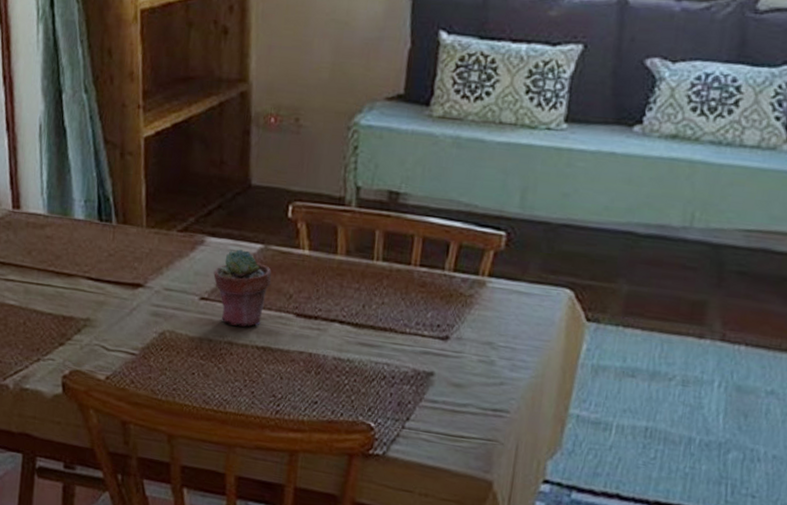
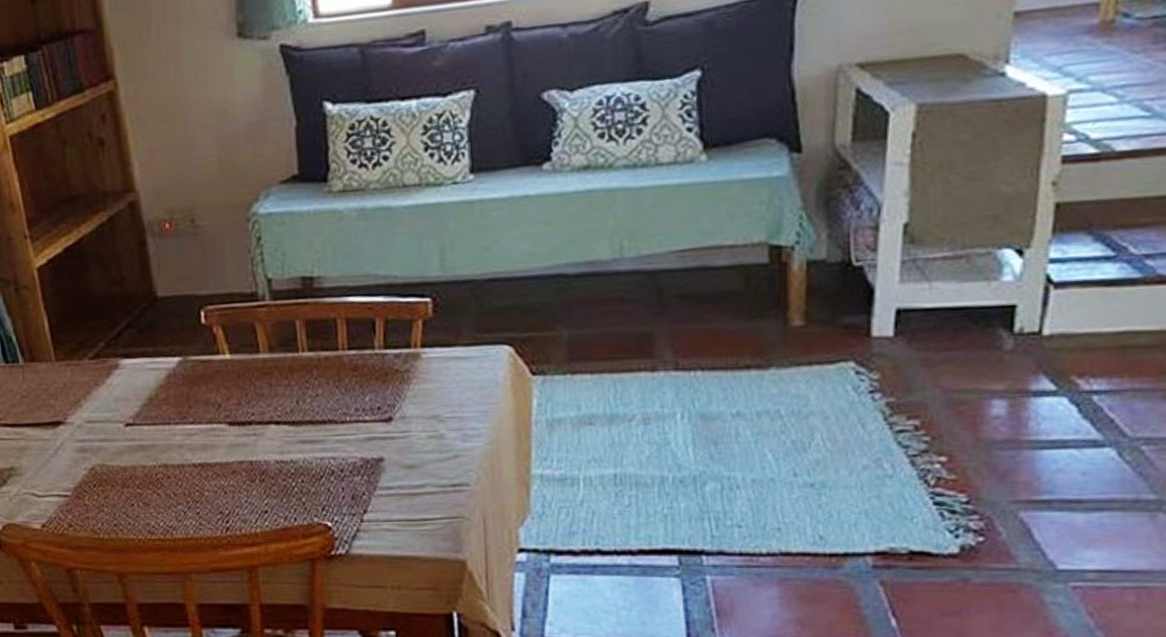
potted succulent: present [213,249,272,327] -> none [135,366,197,447]

